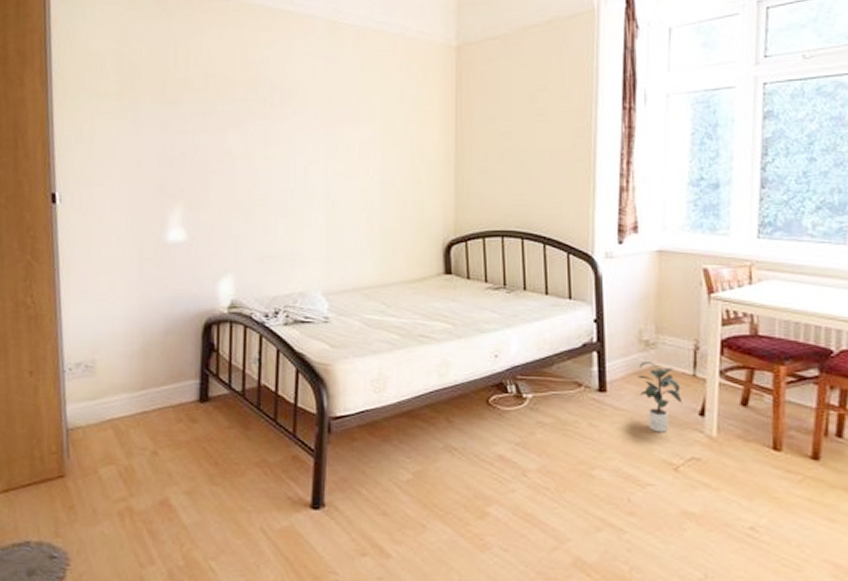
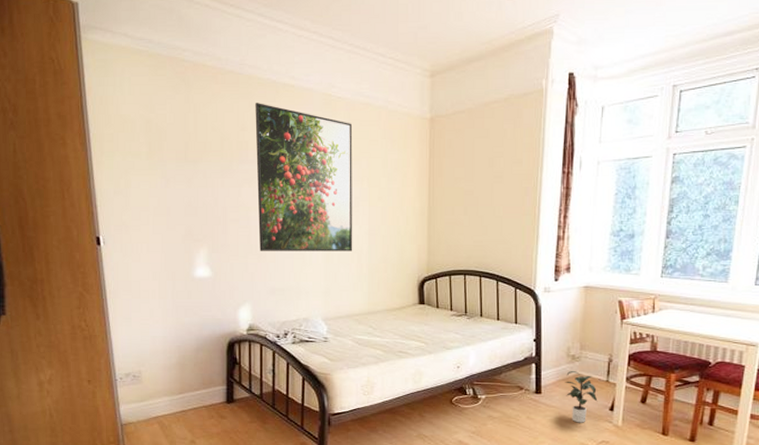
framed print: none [246,32,362,209] -> present [255,103,353,252]

